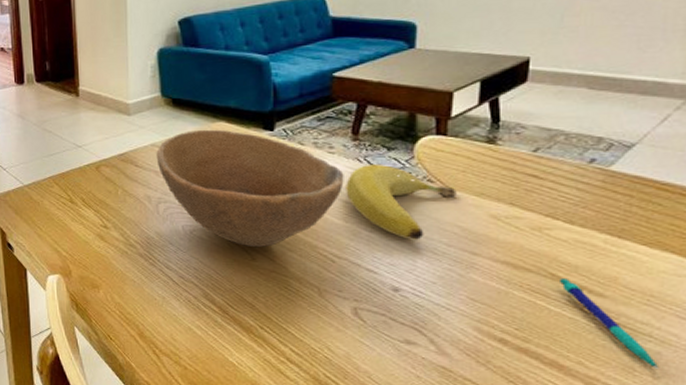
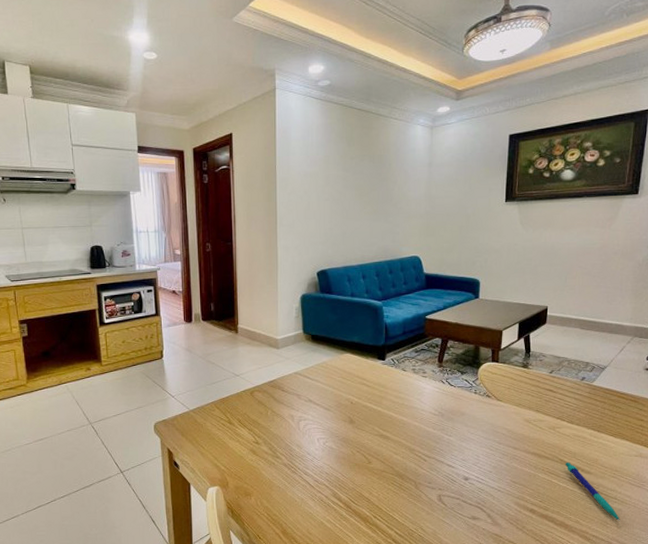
bowl: present [156,129,344,248] -> none [298,359,433,453]
banana: present [346,165,457,240] -> none [434,385,504,440]

